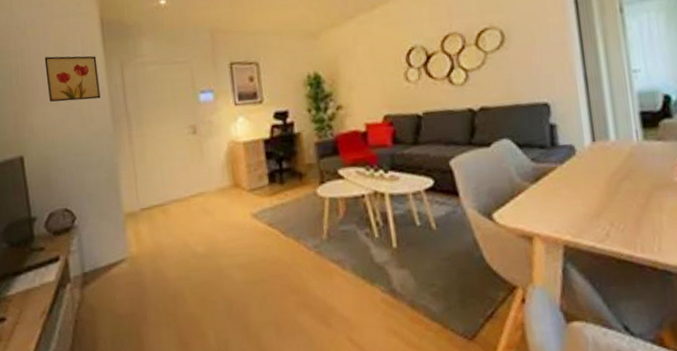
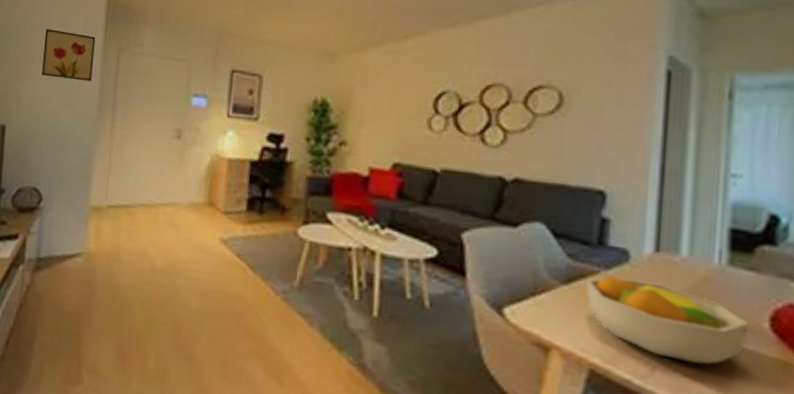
fruit bowl: none [548,166,666,222] -> present [586,275,748,365]

